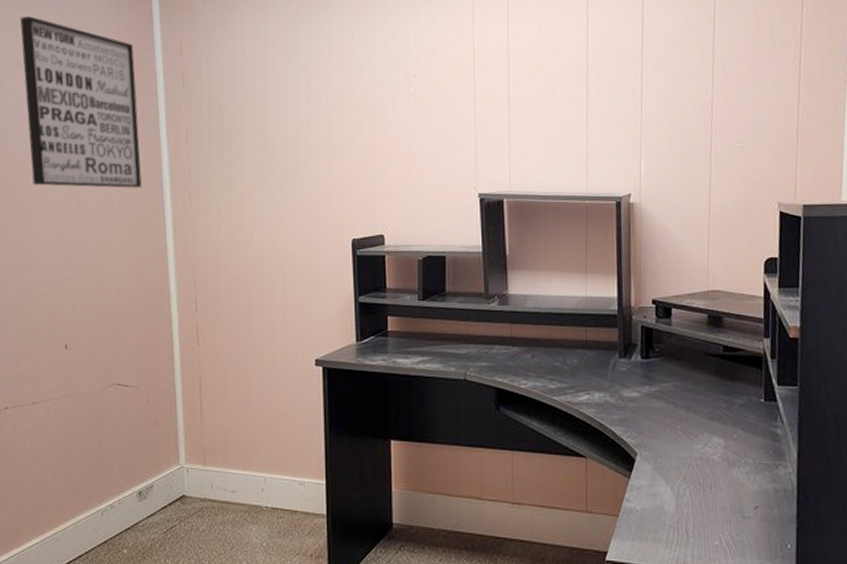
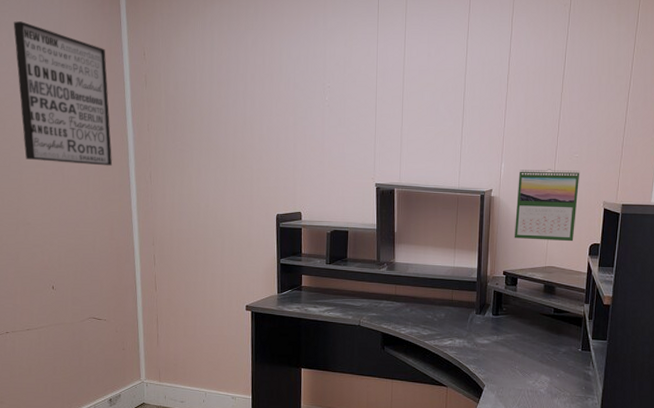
calendar: none [663,164,745,257] -> present [514,169,580,242]

